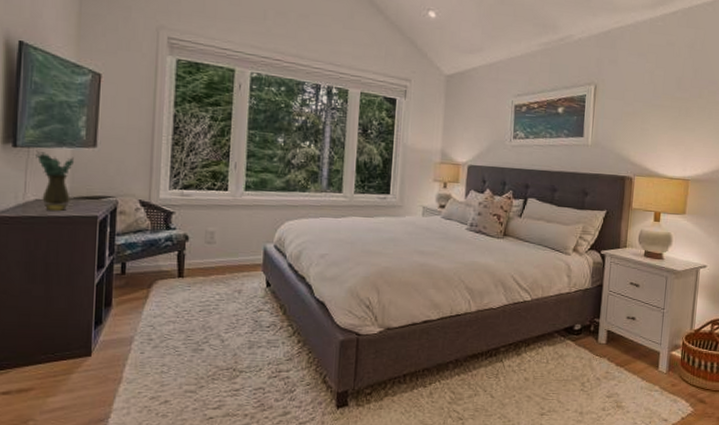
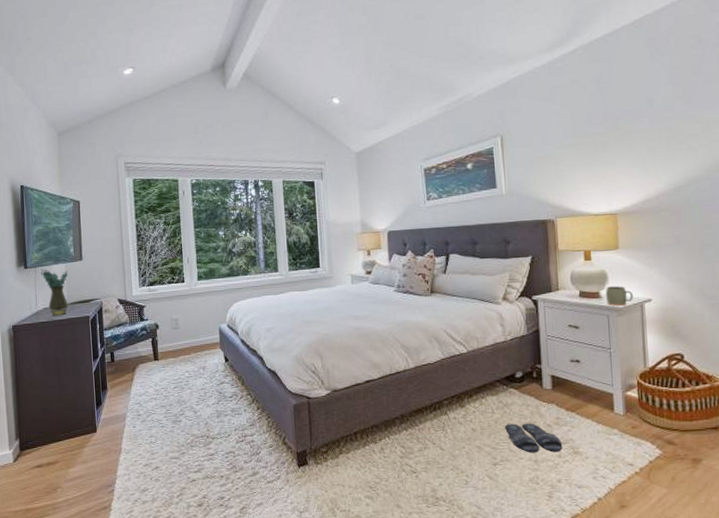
slippers: none [557,375,608,405] -> present [505,423,563,453]
mug: none [667,249,691,269] -> present [606,286,633,306]

